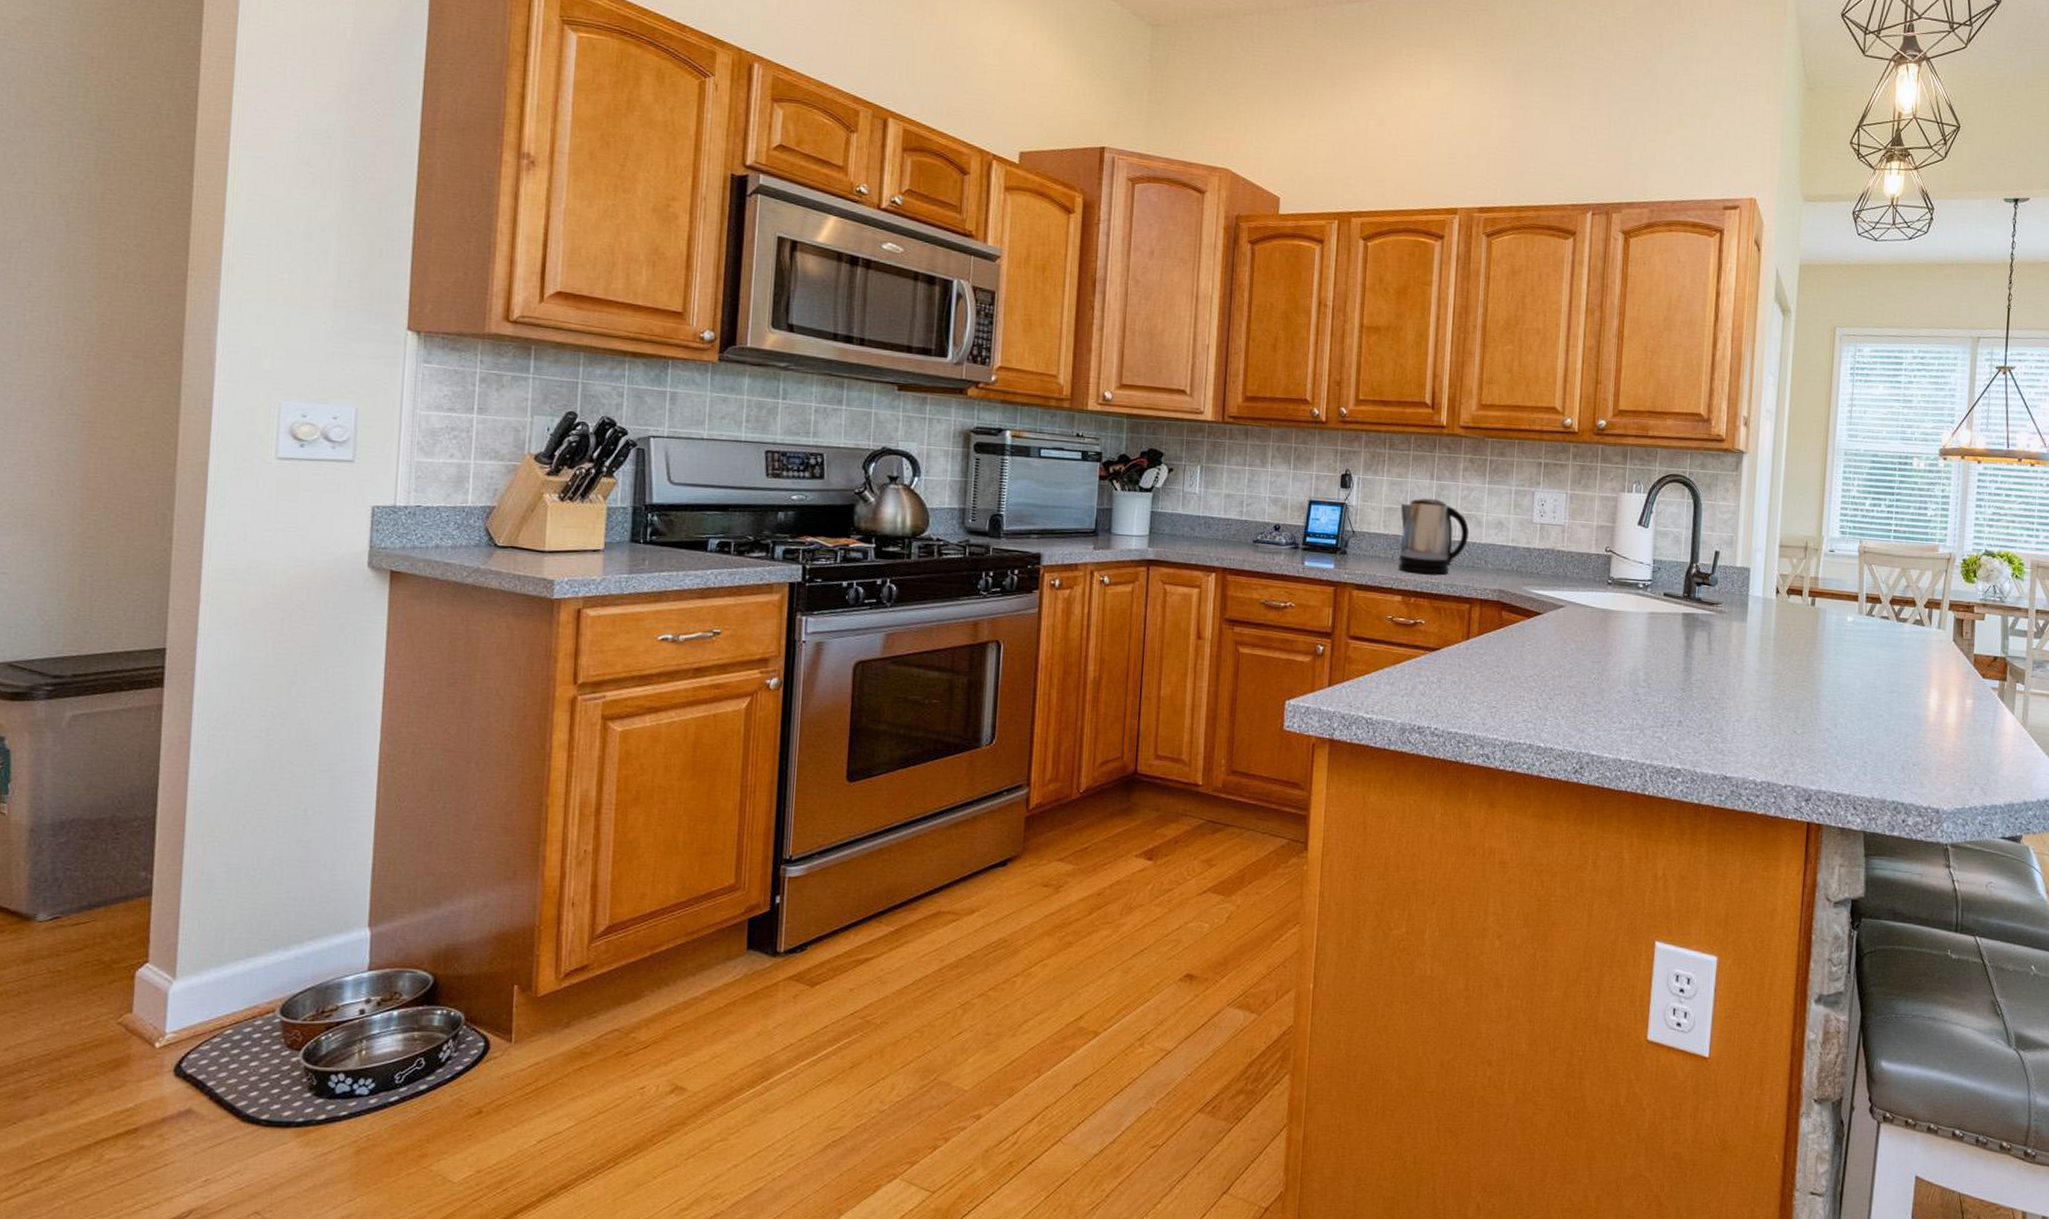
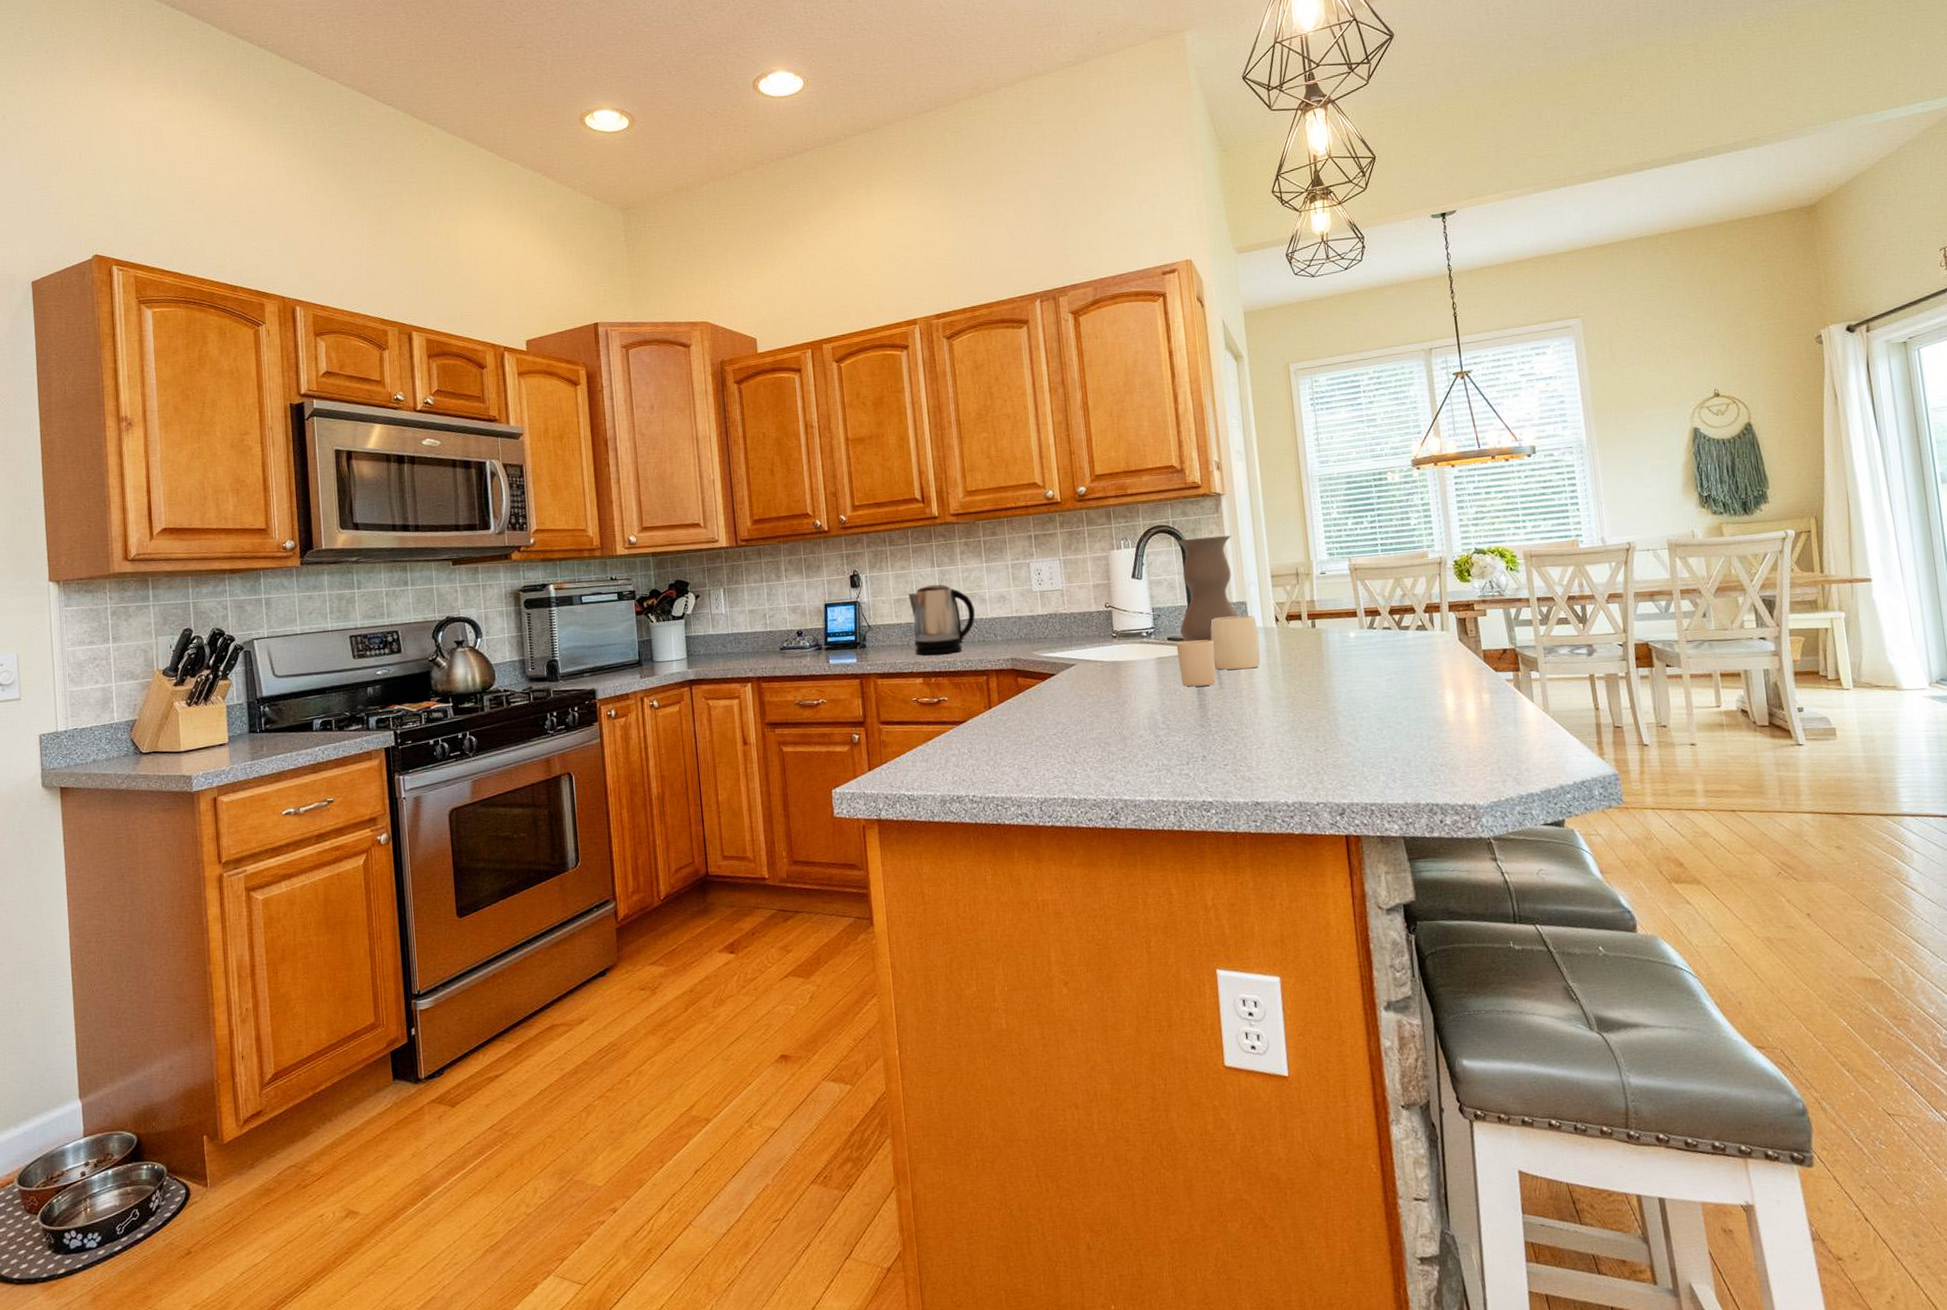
mug: none [1670,598,1711,649] -> present [1176,639,1216,687]
vase: none [1678,492,1747,603] -> present [1176,535,1239,642]
mug: none [1706,580,1757,638] -> present [1210,615,1260,670]

